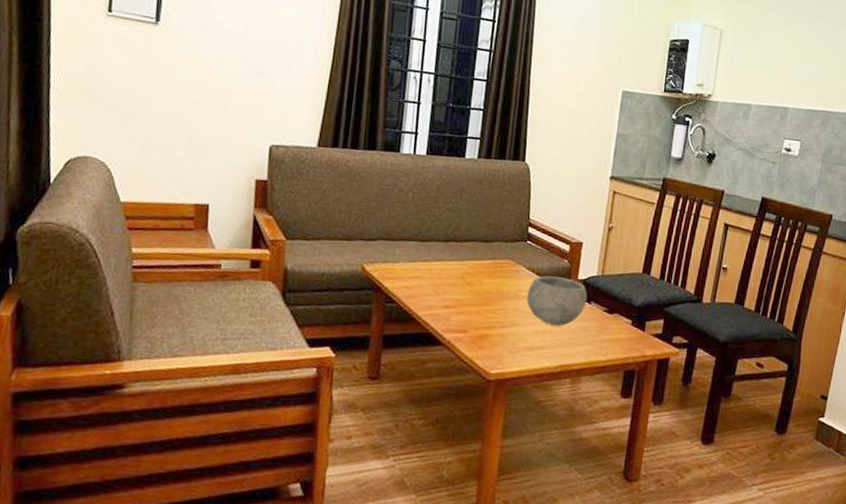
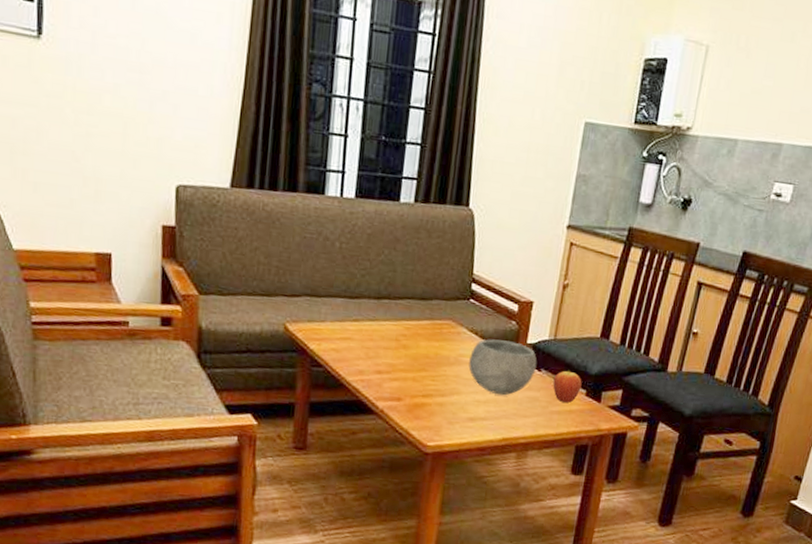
fruit: none [602,302,628,332] -> present [553,369,582,403]

